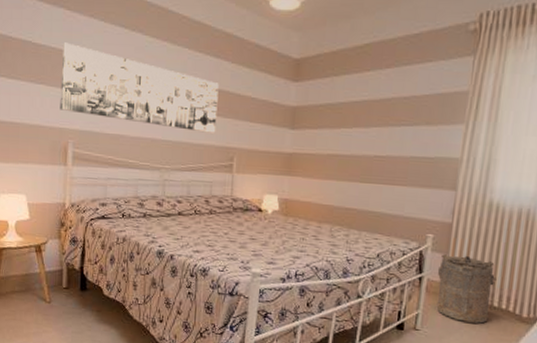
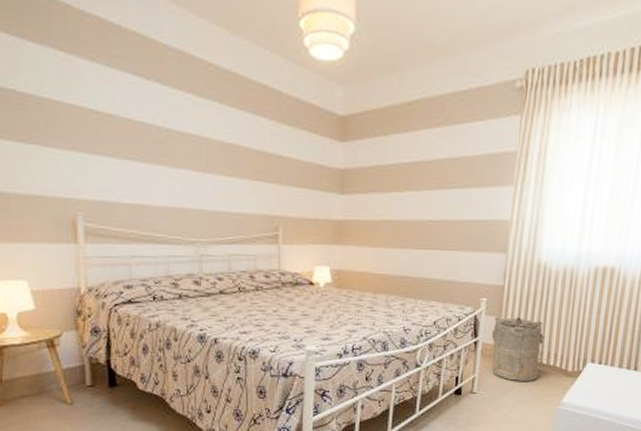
wall art: present [60,42,219,133] -> none [58,92,257,201]

